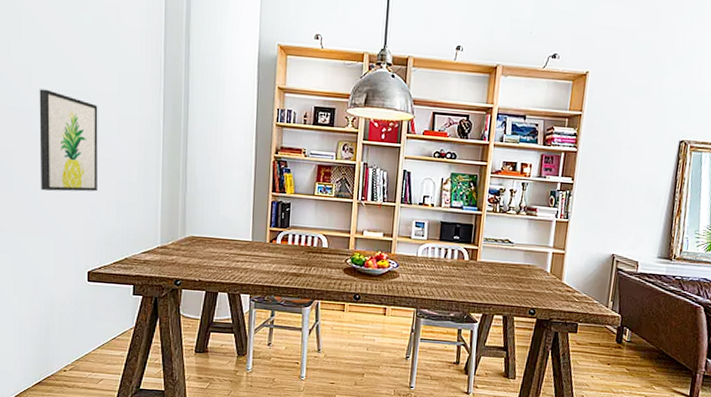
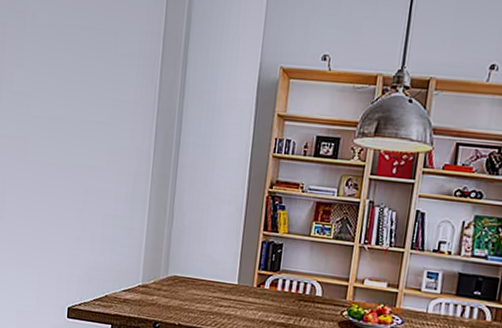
wall art: present [39,89,98,192] -> none [30,117,90,224]

